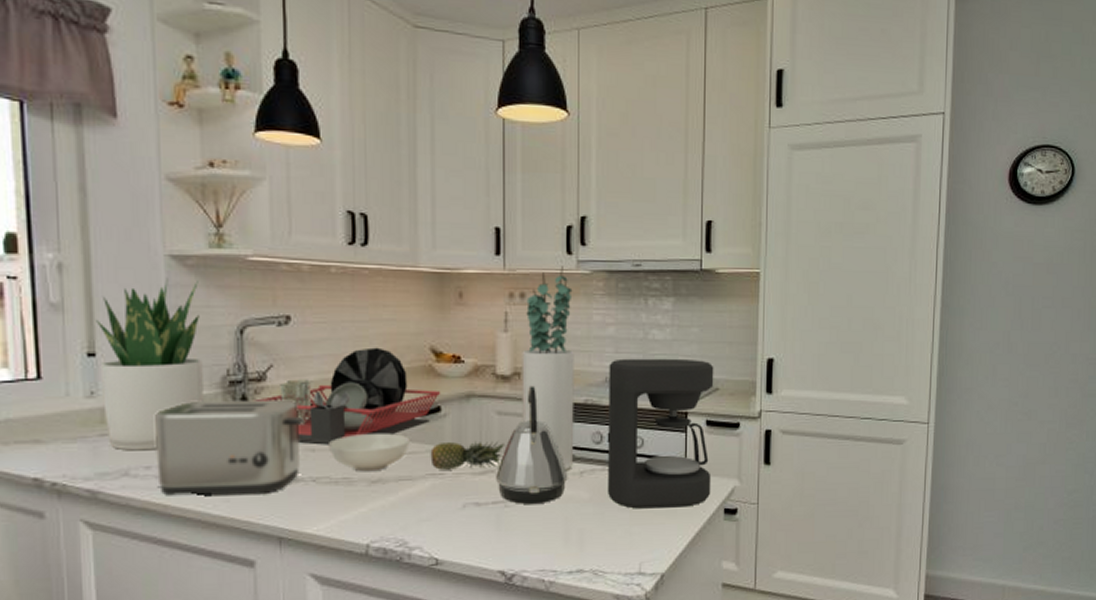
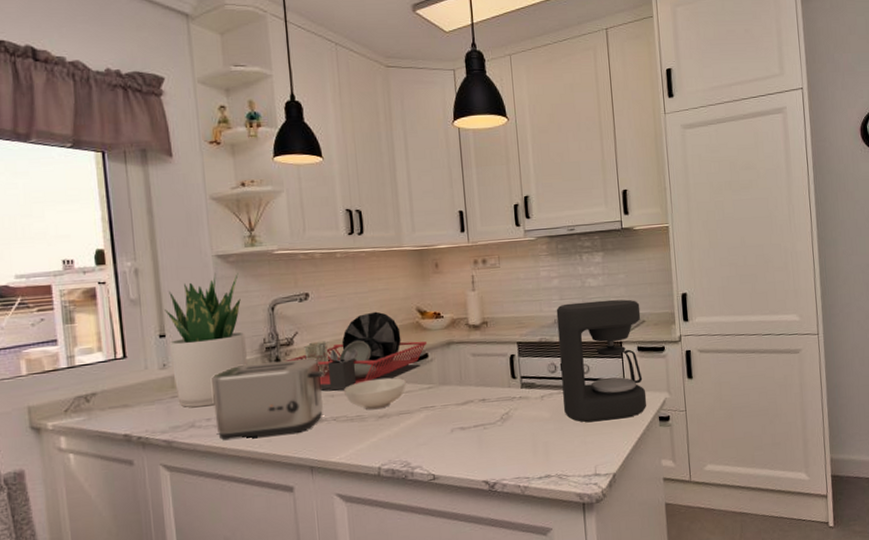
fruit: present [430,440,506,470] -> none [422,377,481,404]
kettle: present [496,385,568,505] -> none [475,331,532,426]
vase: present [522,266,574,470] -> none [487,236,535,396]

